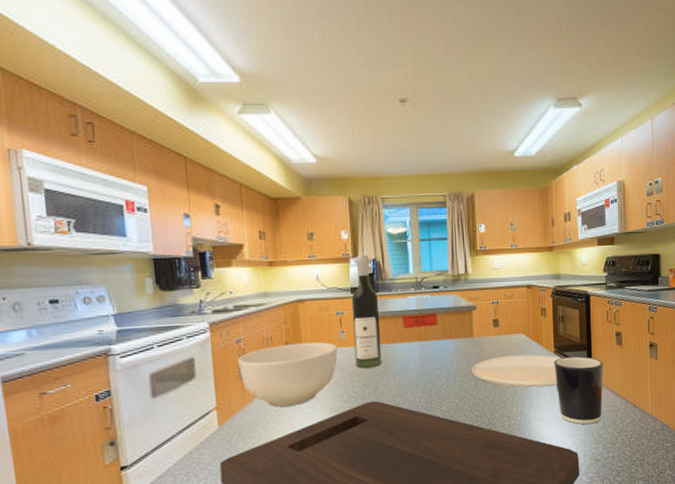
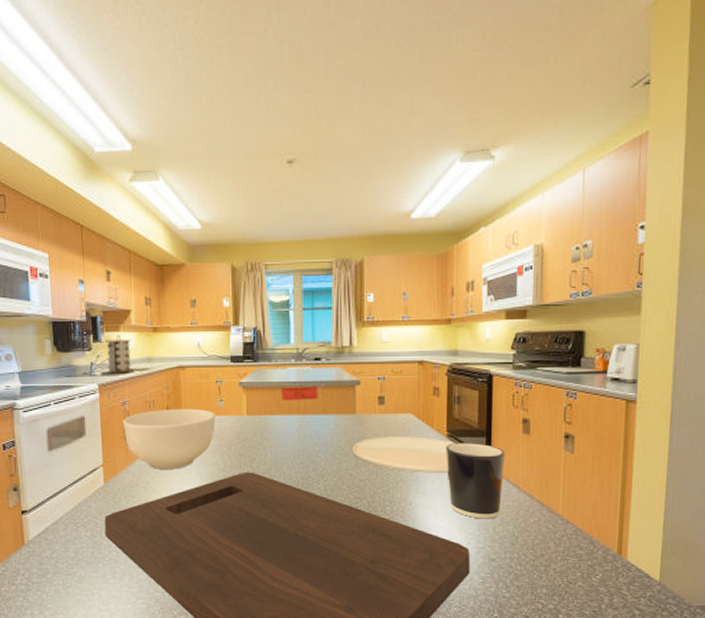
spice rack: none [215,270,247,311] -> present [104,334,133,374]
bottle: present [351,255,382,369] -> none [230,324,259,439]

